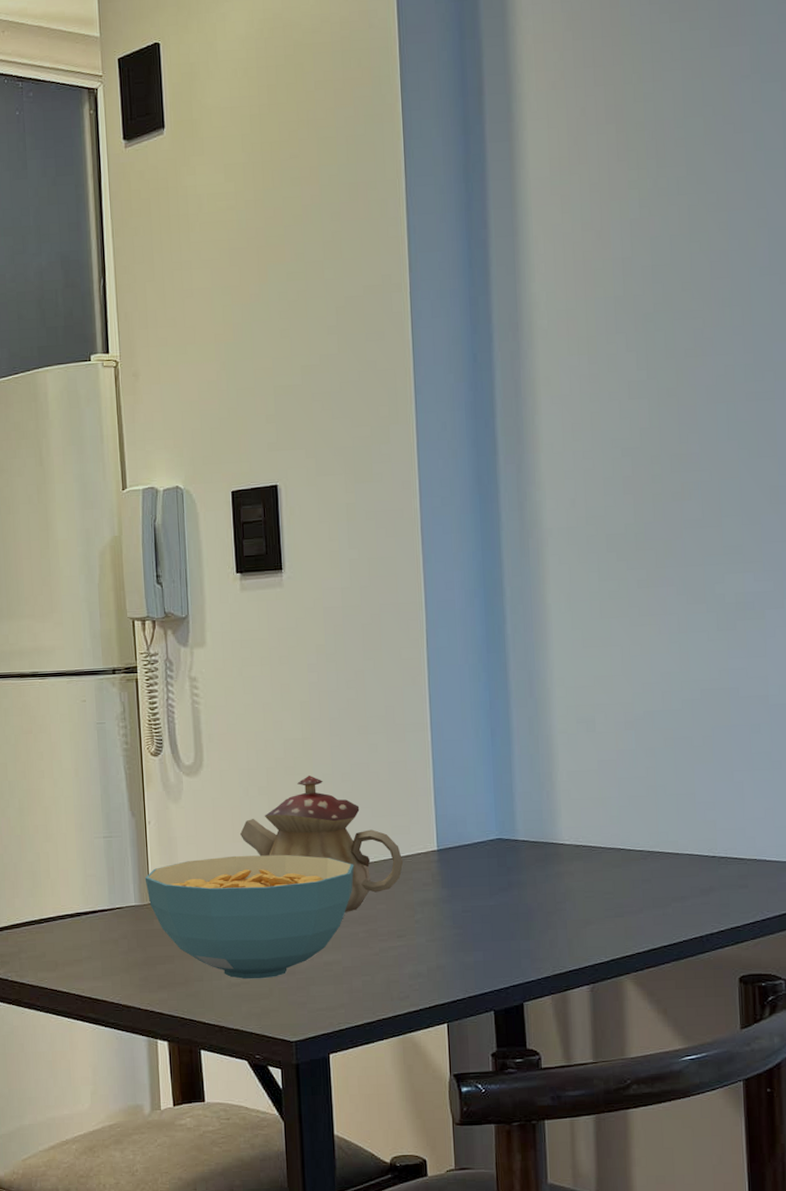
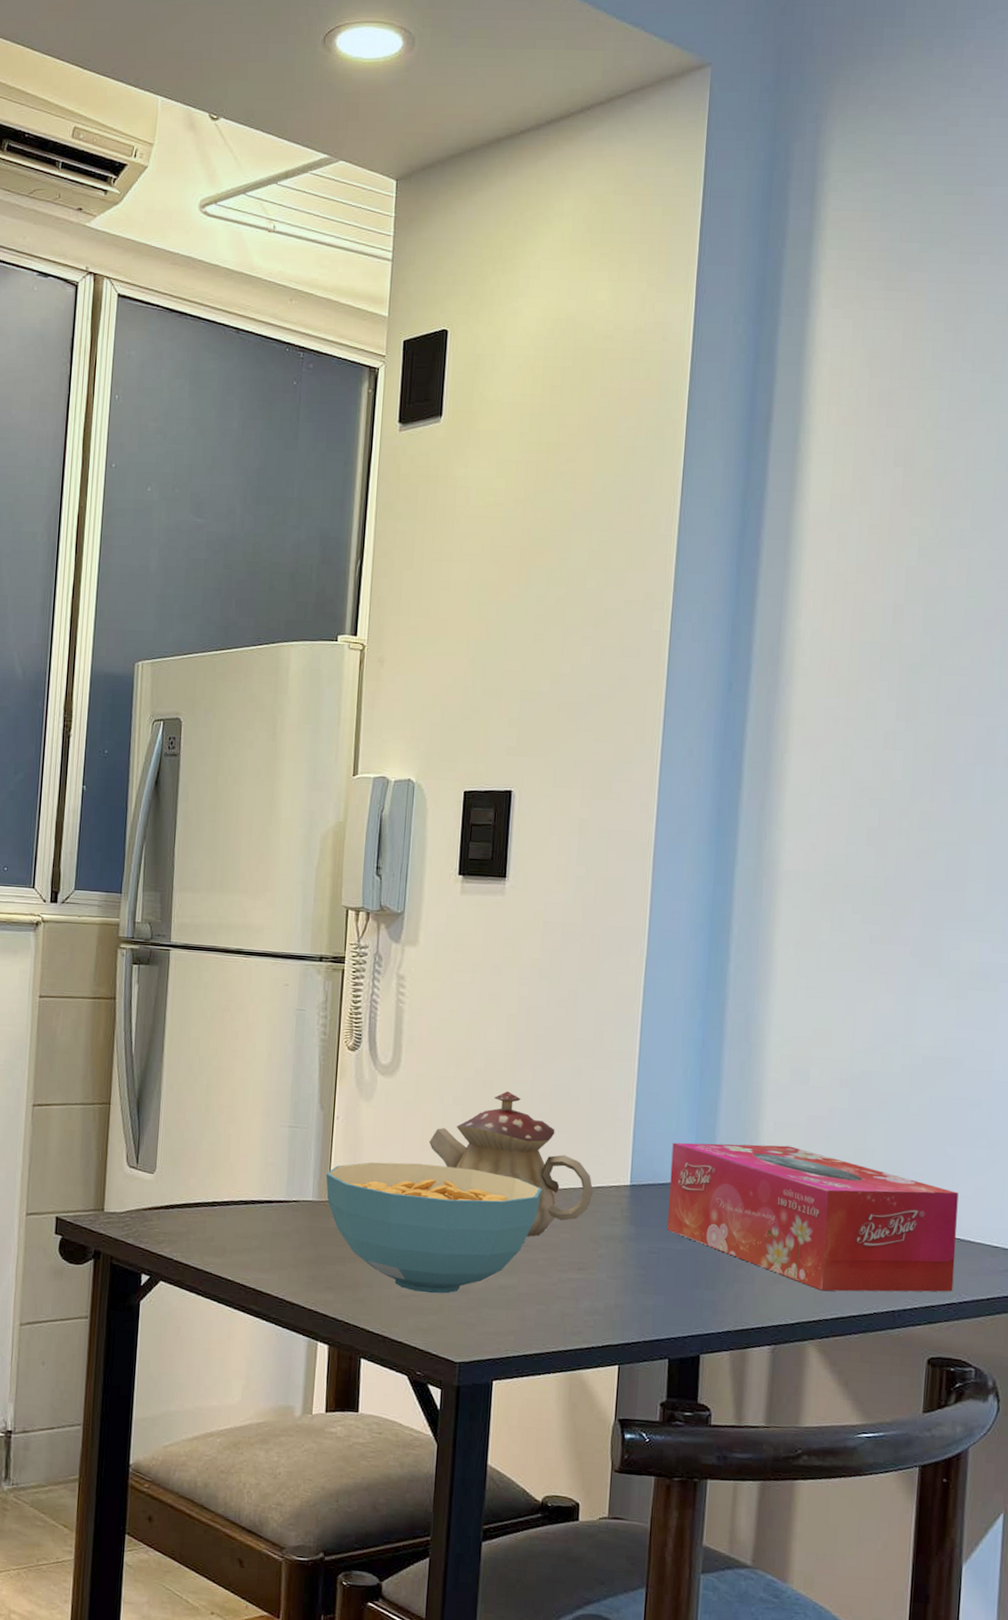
tissue box: none [473,792,755,926] -> present [666,1142,959,1292]

